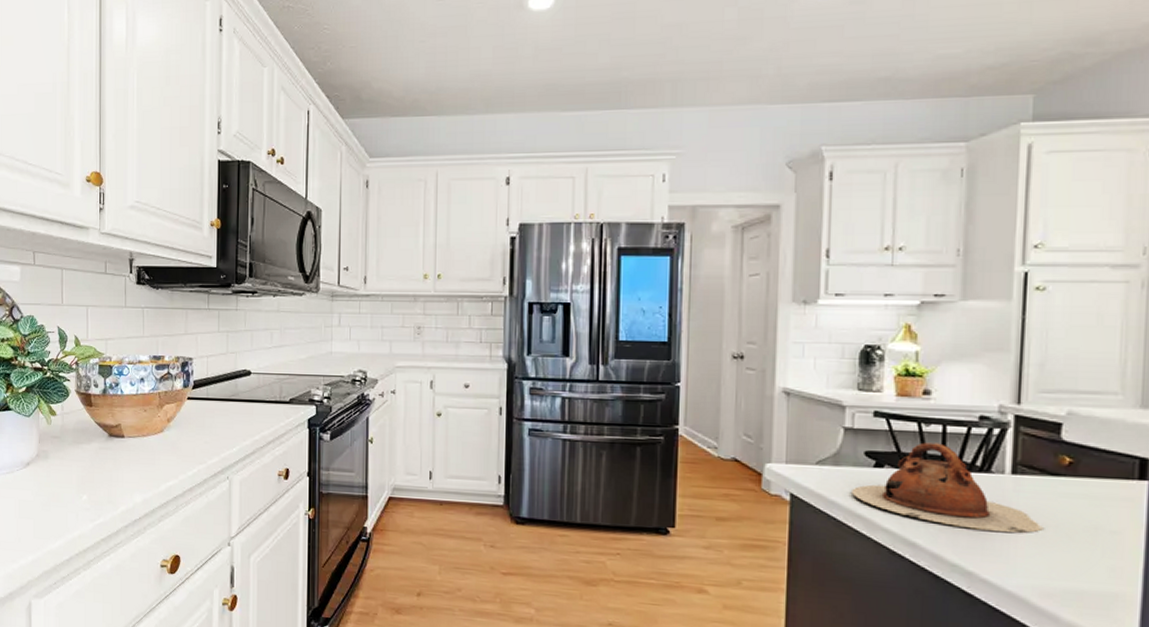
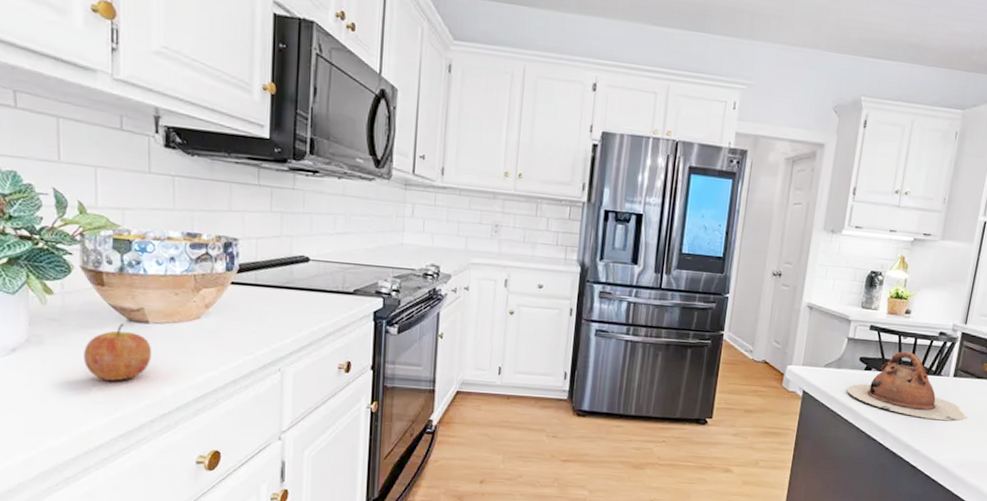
apple: none [77,439,127,490] -> present [84,324,152,381]

